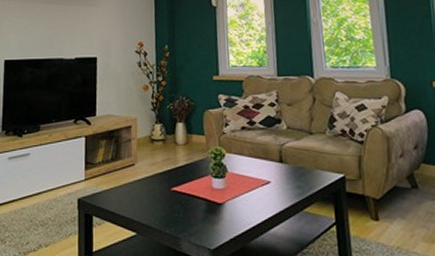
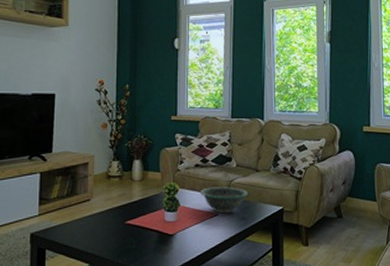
decorative bowl: none [248,151,303,181] -> present [199,187,248,214]

